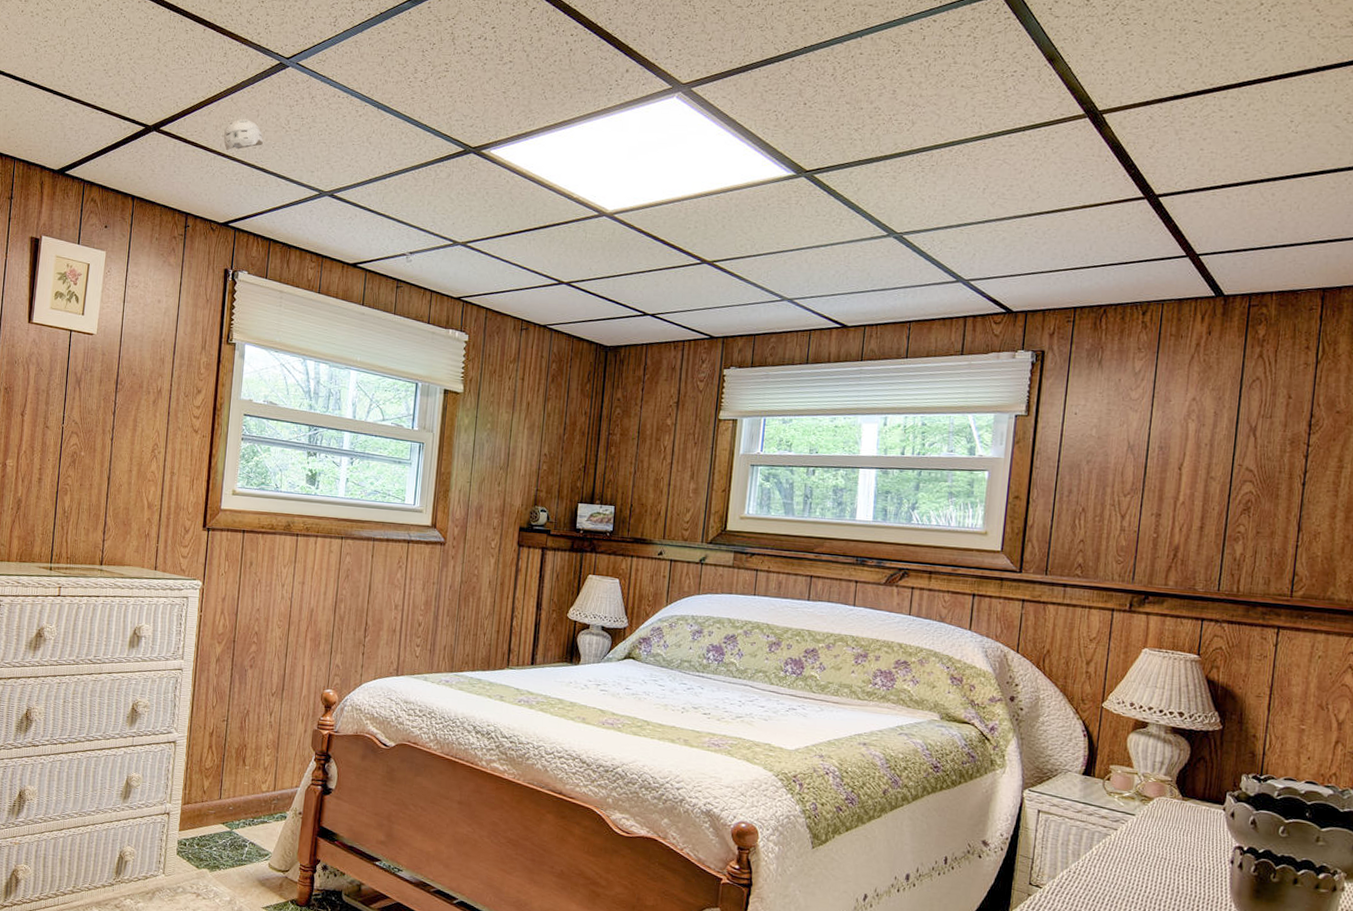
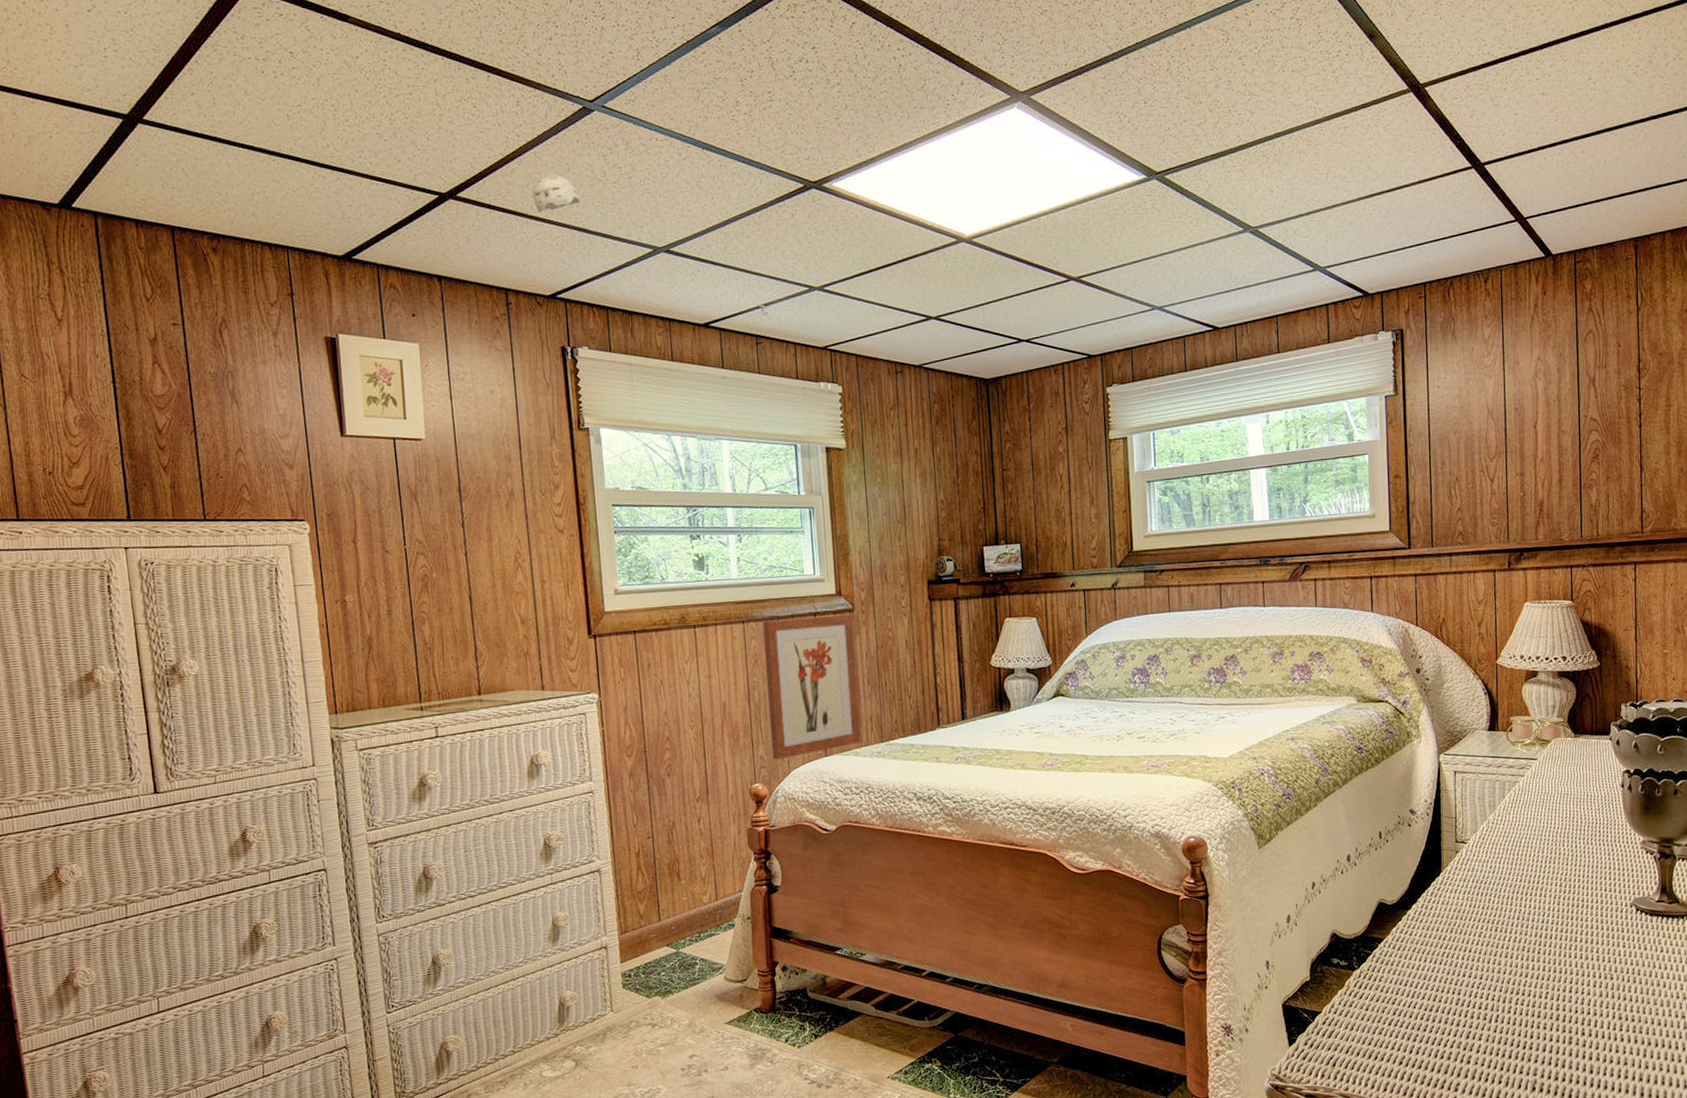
wall art: none [347,540,444,671] -> present [762,615,861,760]

